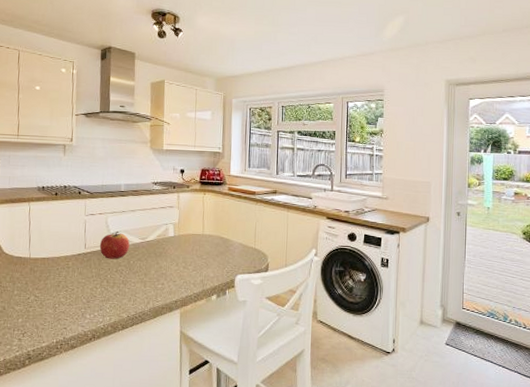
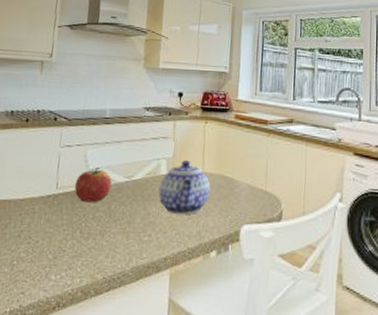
teapot: none [168,225,210,268] -> present [158,160,211,215]

